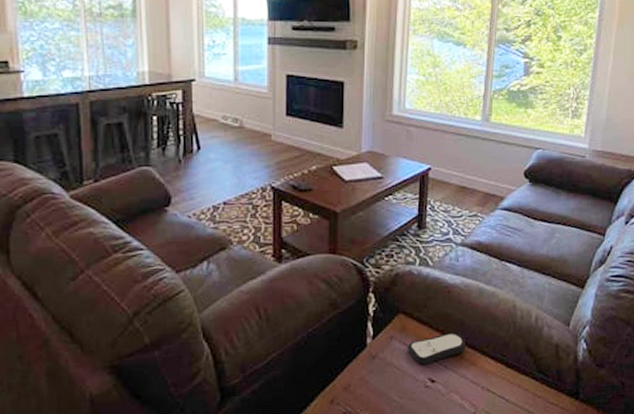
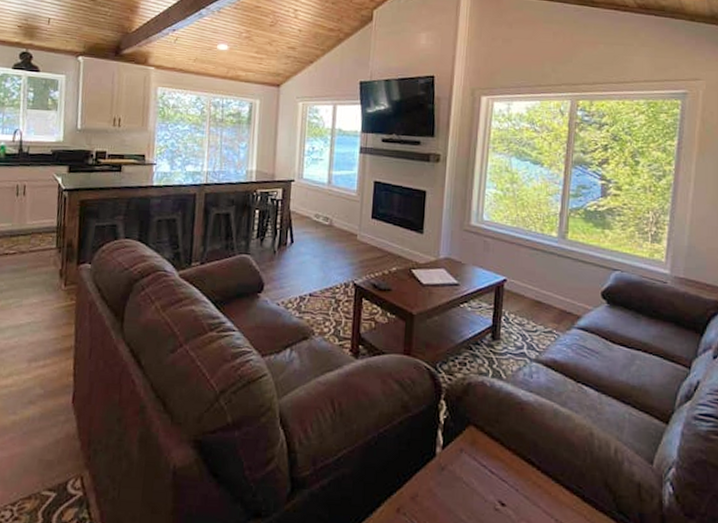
remote control: present [408,332,467,365] -> none [478,453,540,485]

